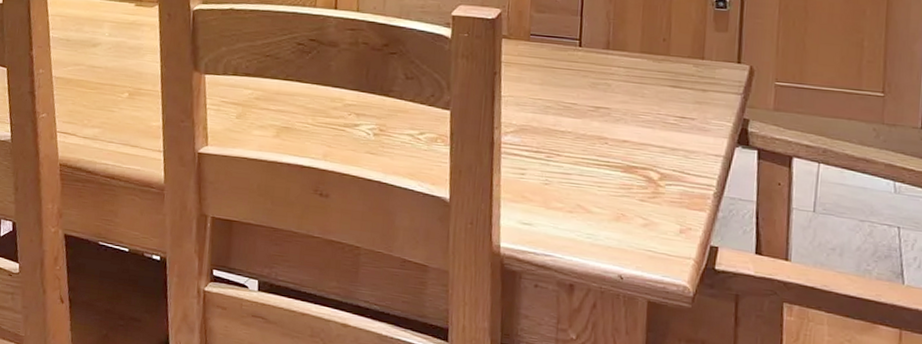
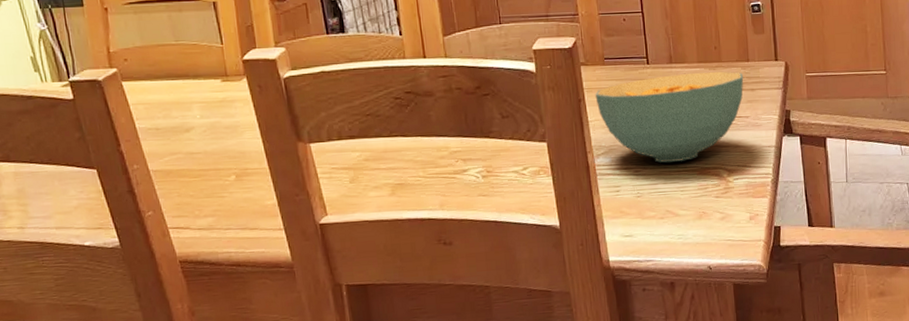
cereal bowl: none [513,61,695,155] -> present [595,71,744,163]

